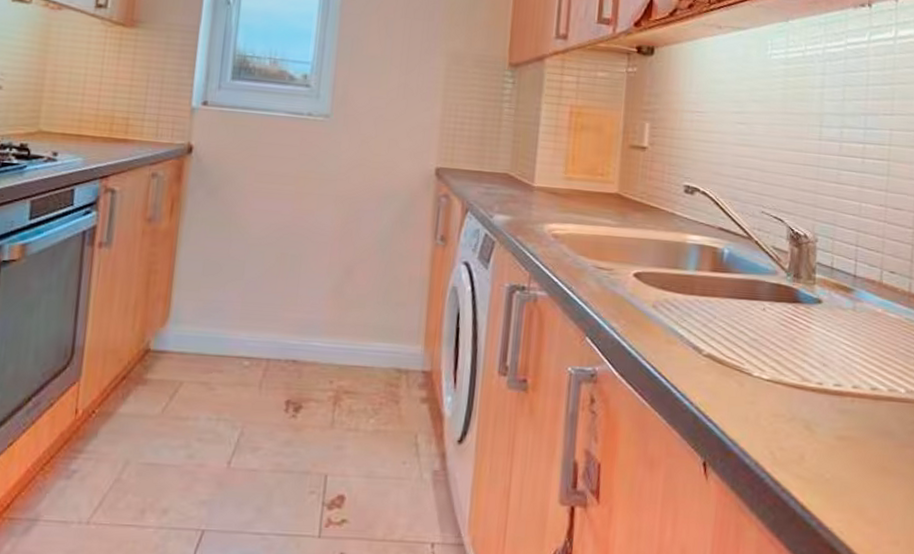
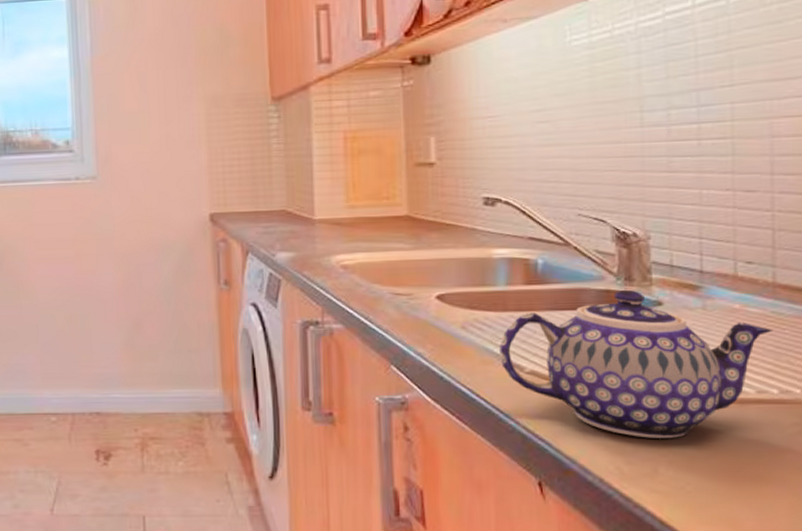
teapot: none [683,285,906,428] -> present [500,289,774,438]

